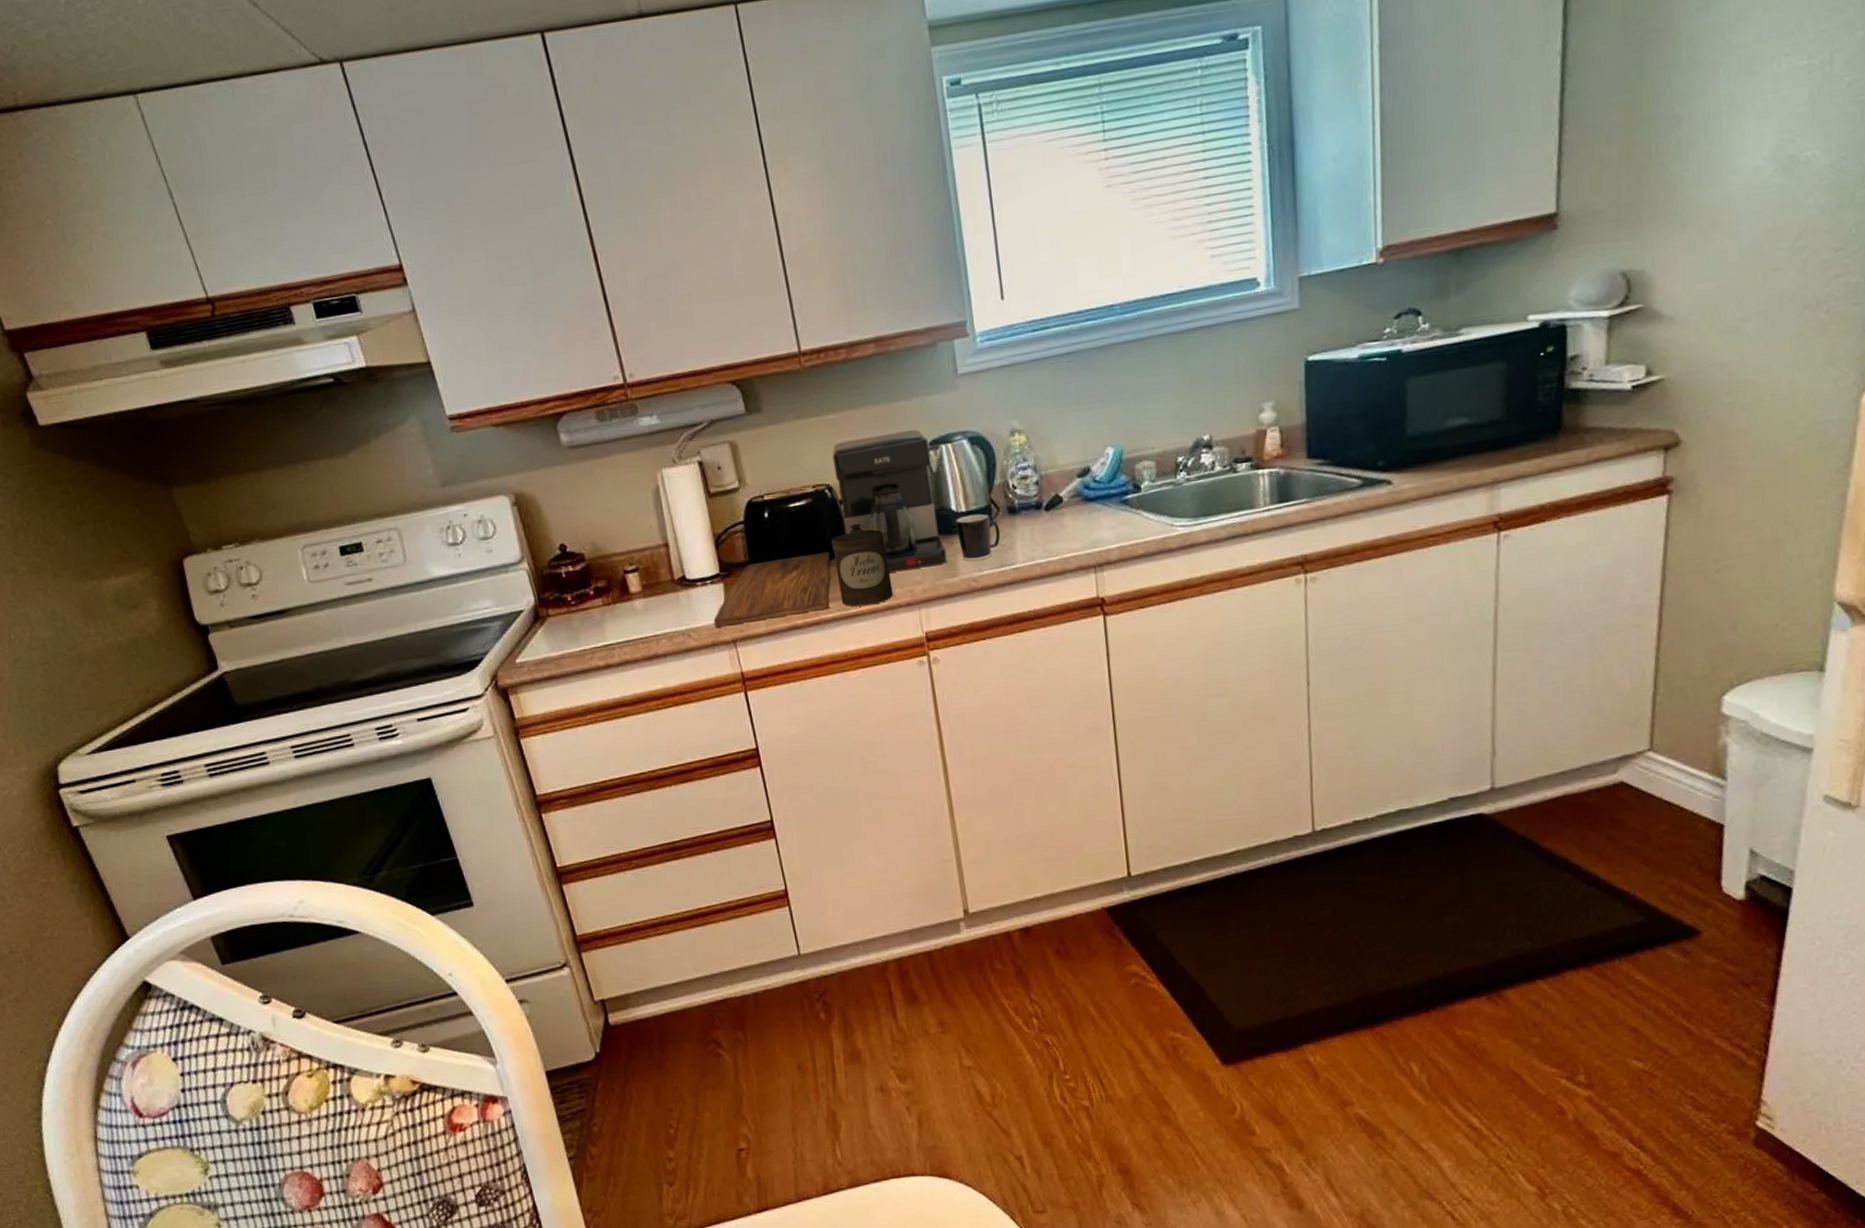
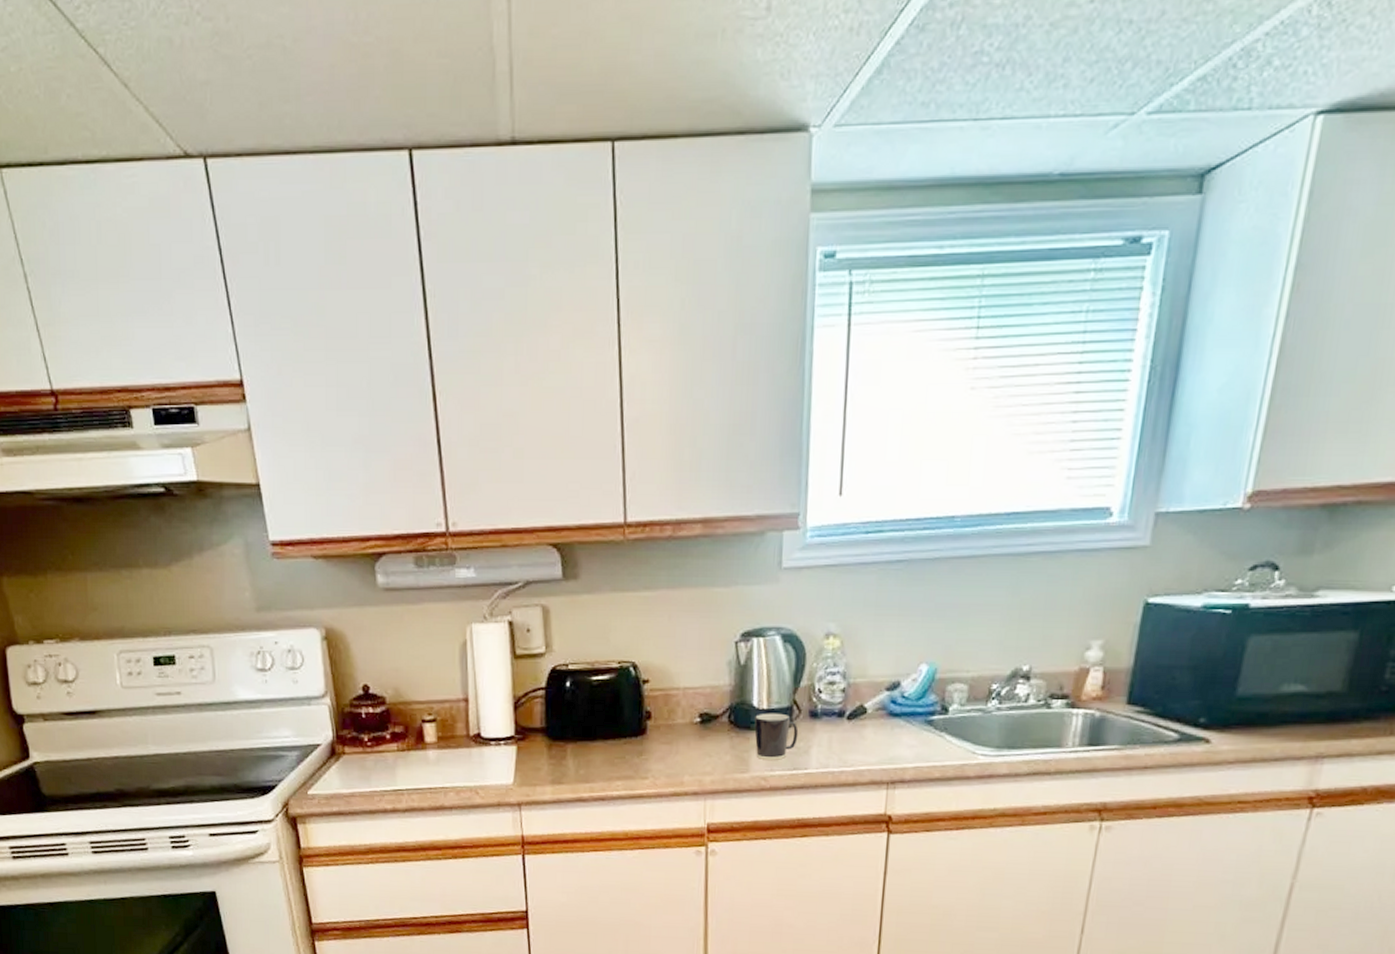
cutting board: present [713,551,831,627] -> none [502,729,625,789]
canister: present [831,523,893,607] -> none [628,705,682,789]
coffee maker: present [832,430,947,573] -> none [642,618,741,760]

